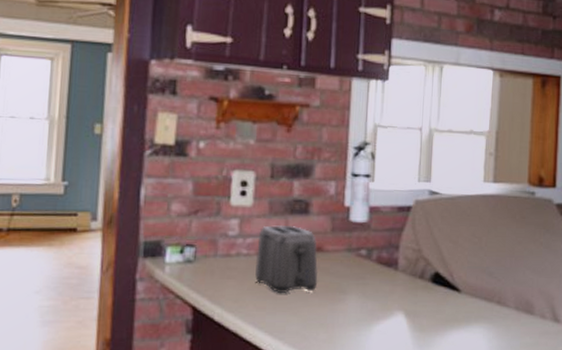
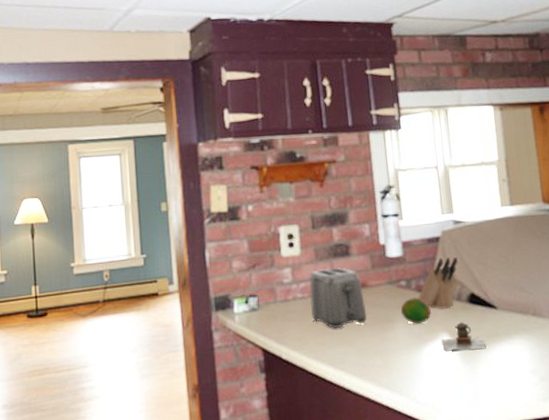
fruit: none [356,268,389,299] -> present [400,297,431,324]
knife block: none [377,229,427,286] -> present [418,257,459,309]
teapot: none [396,302,444,333] -> present [442,322,487,350]

